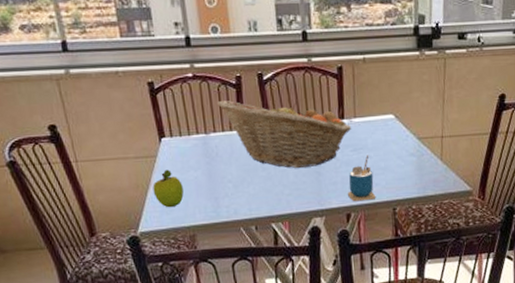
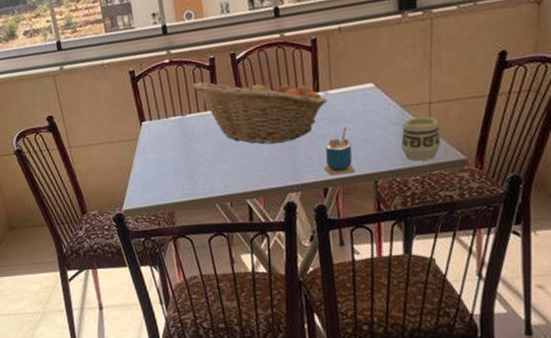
fruit: present [152,169,184,208] -> none [135,151,163,187]
cup: none [417,149,451,191] -> present [401,116,441,161]

